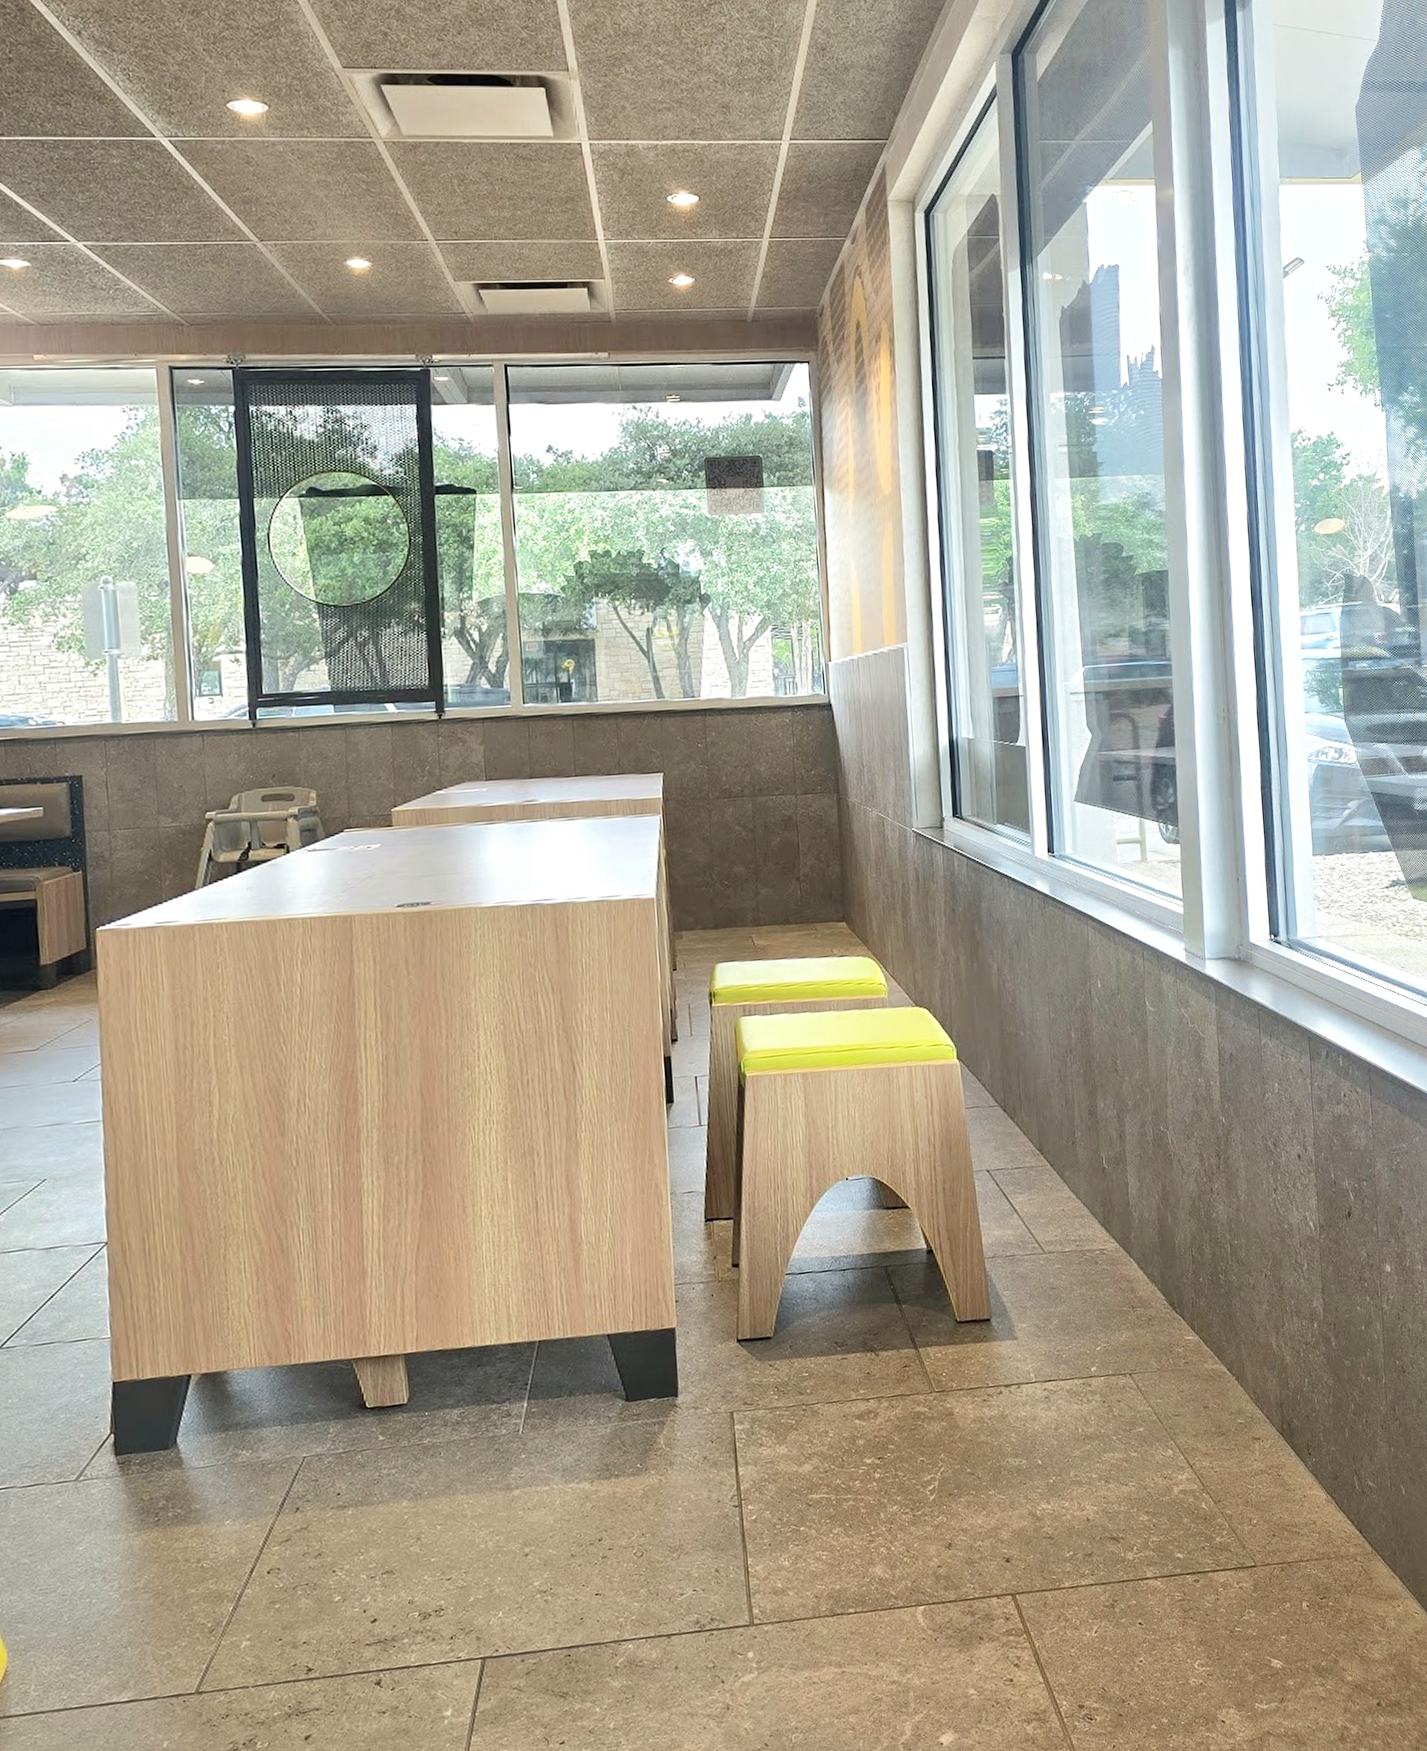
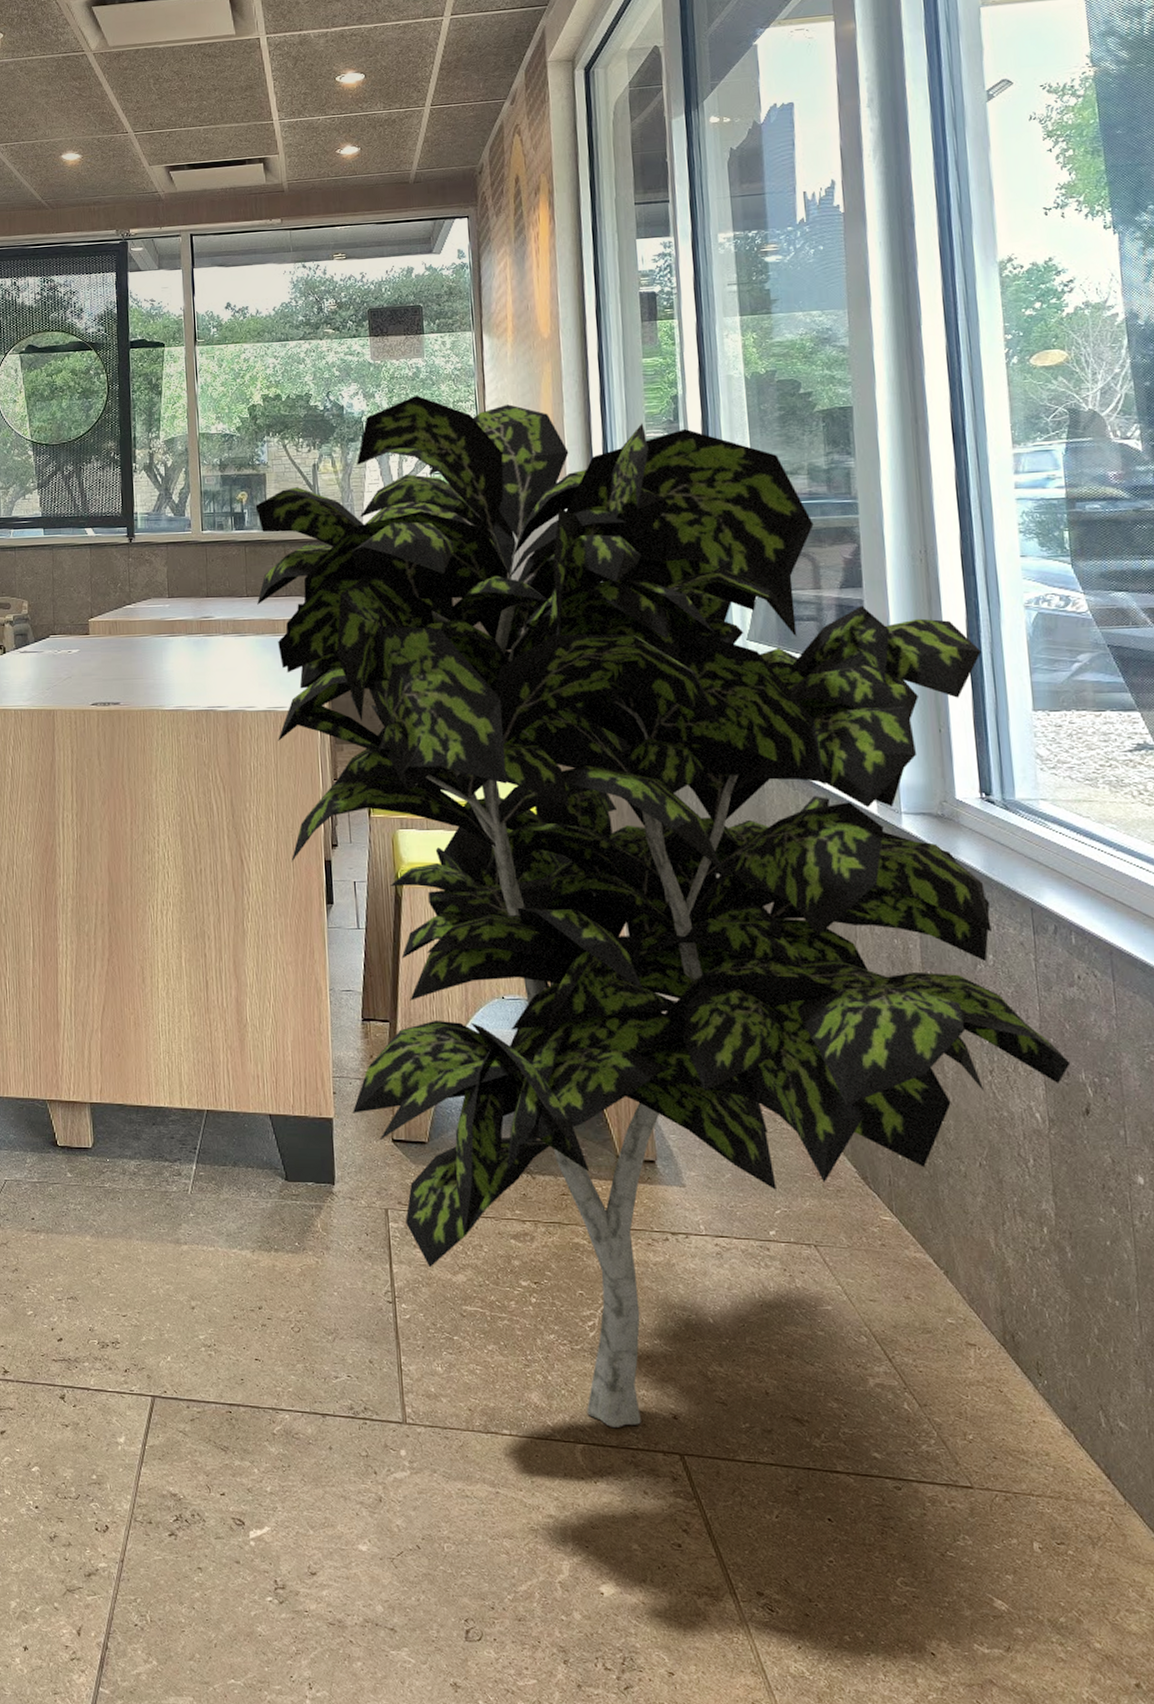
indoor plant: none [583,553,1337,1583] -> present [255,395,1071,1427]

